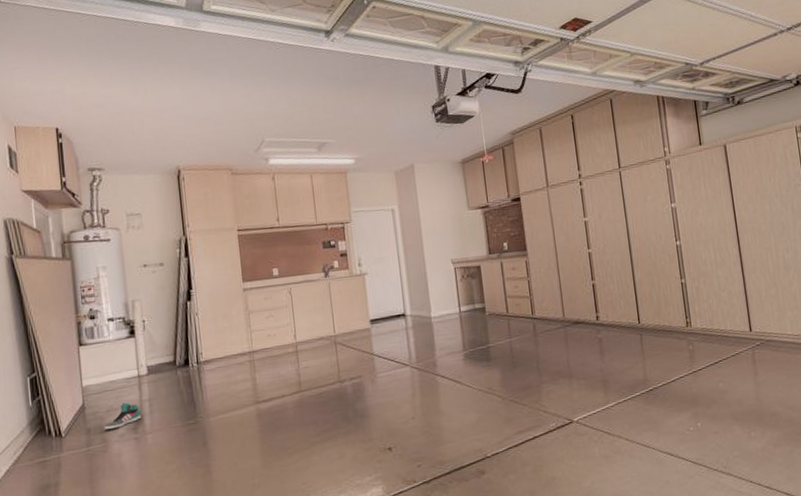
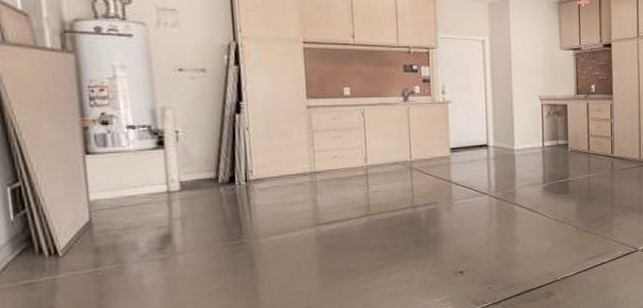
sneaker: present [104,402,142,431] -> none [119,220,171,250]

